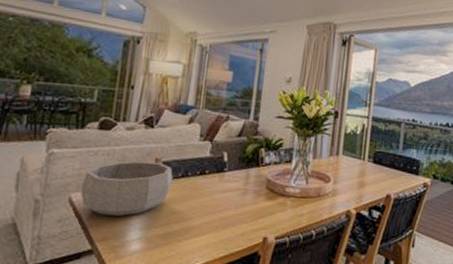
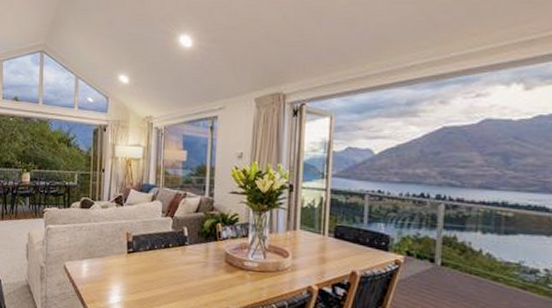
decorative bowl: present [80,161,173,216] -> none [72,235,142,283]

